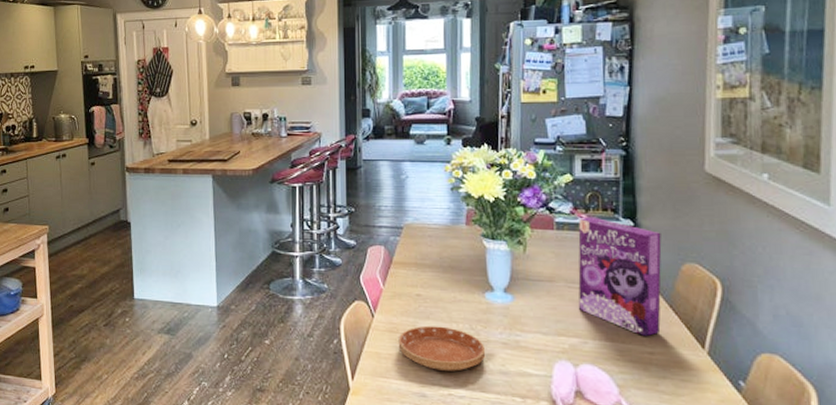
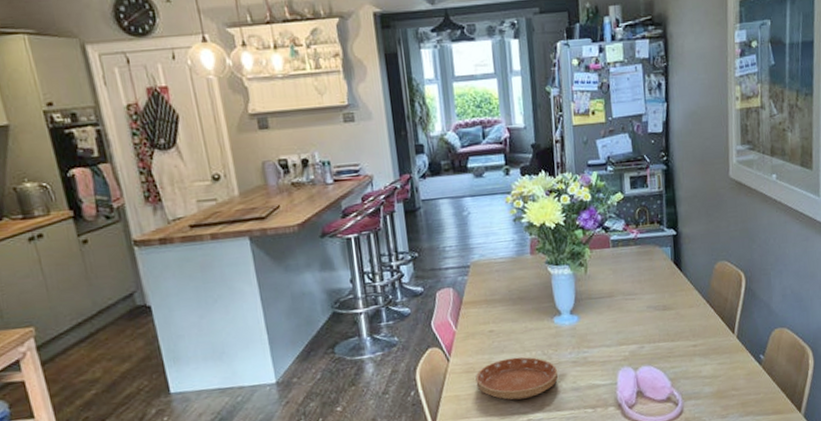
cereal box: present [578,217,662,337] -> none [631,230,701,333]

